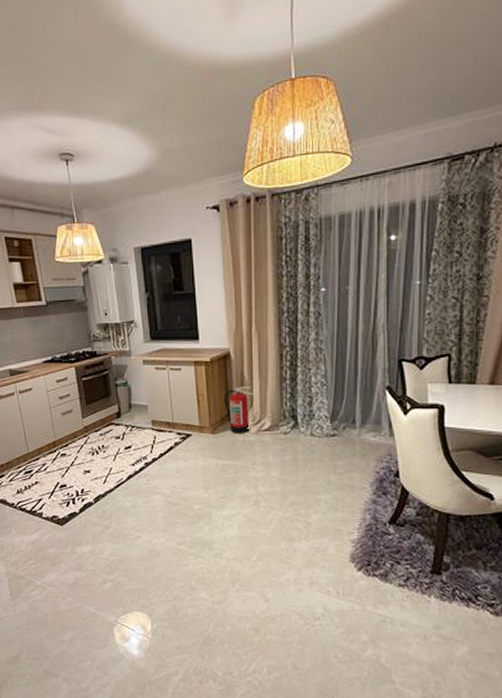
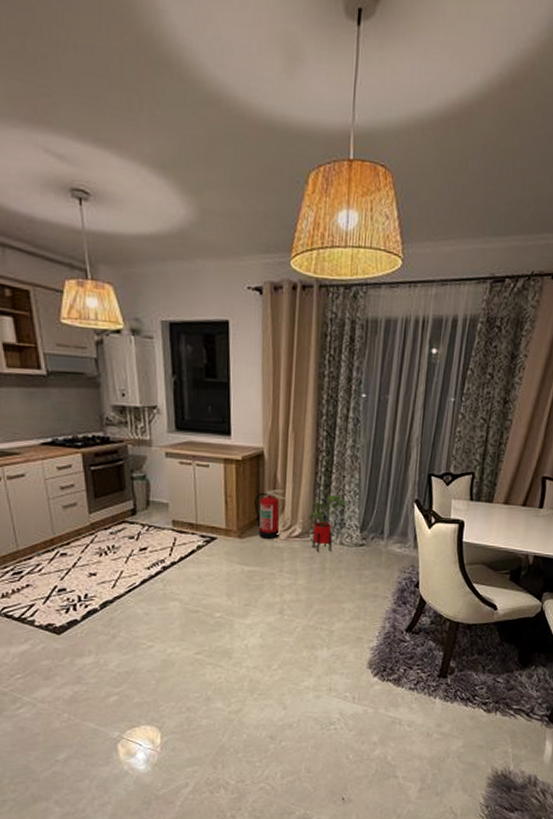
house plant: none [277,387,315,445] -> present [309,494,347,553]

